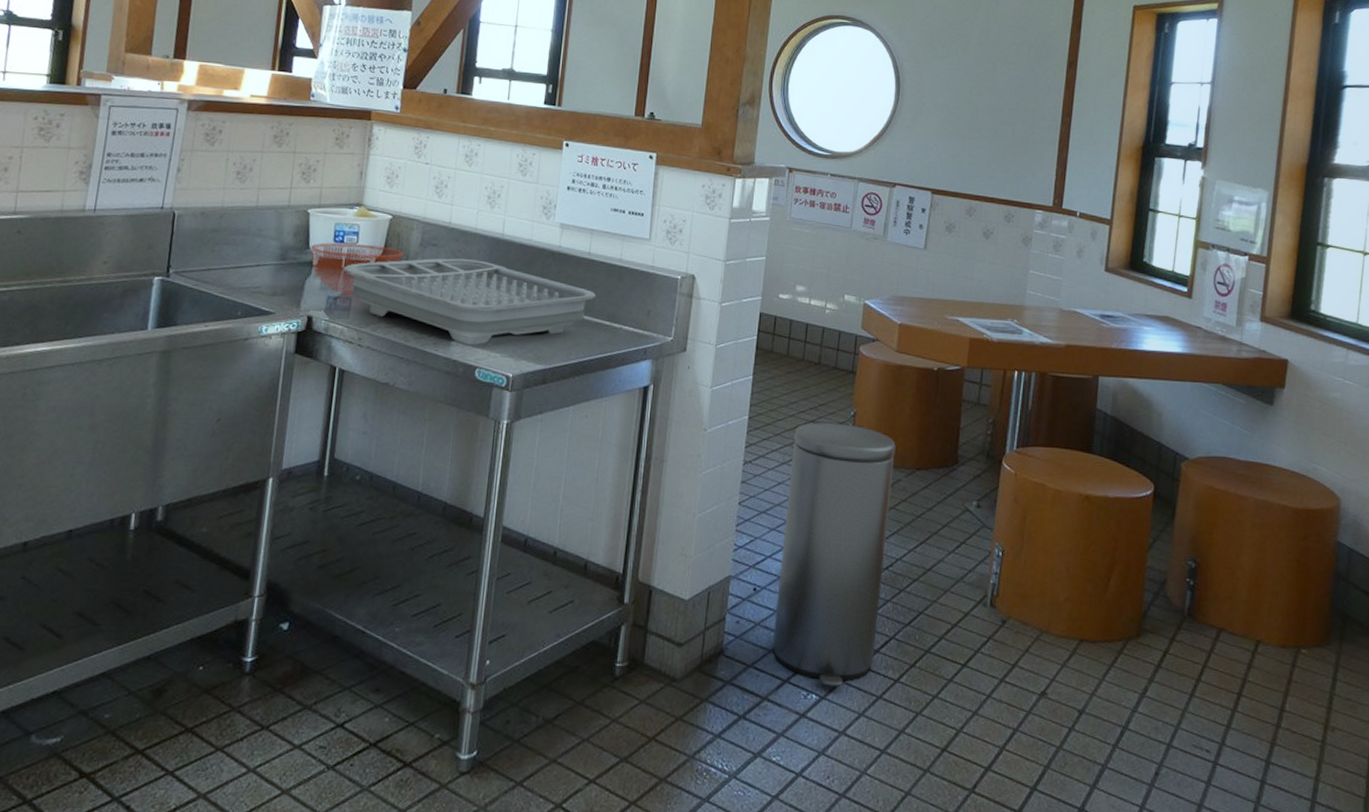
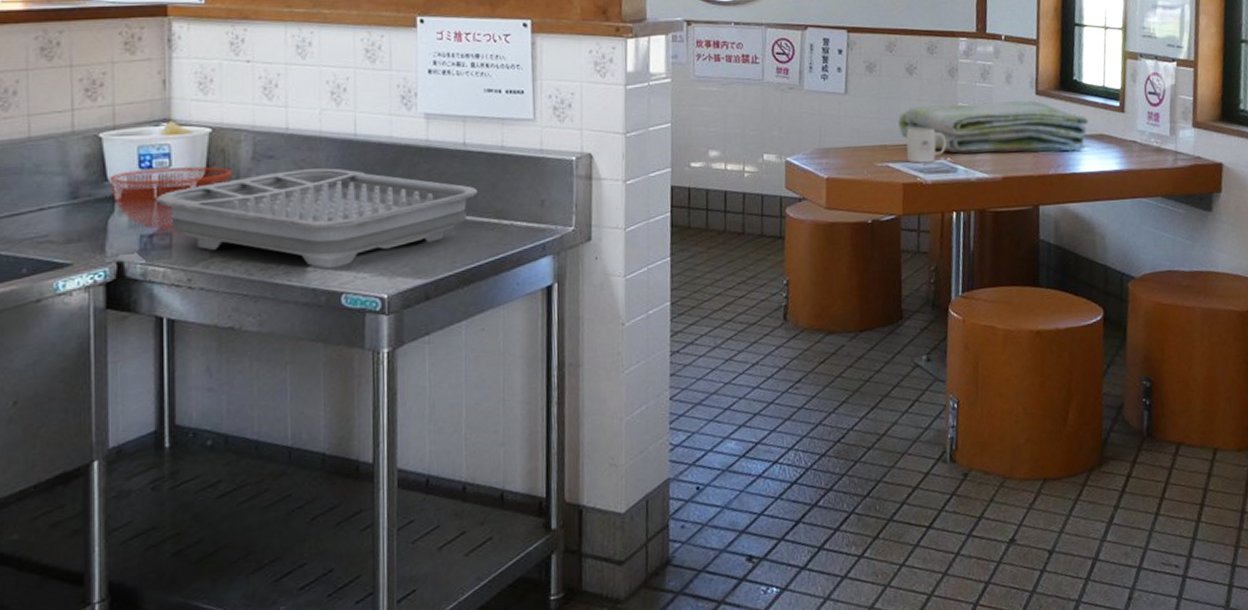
pedal bin: present [772,421,896,687] -> none [723,293,836,576]
towel: none [970,269,1155,330] -> present [897,100,1088,154]
mug: none [975,287,1014,322] -> present [905,127,946,163]

